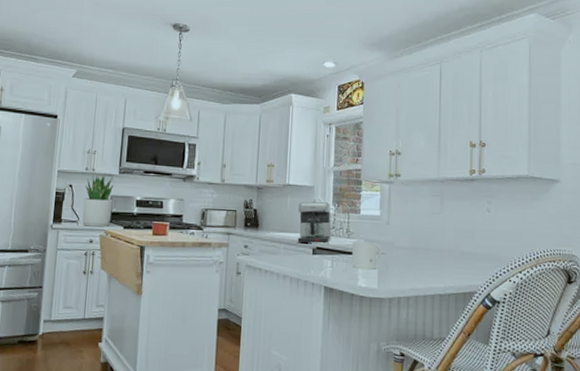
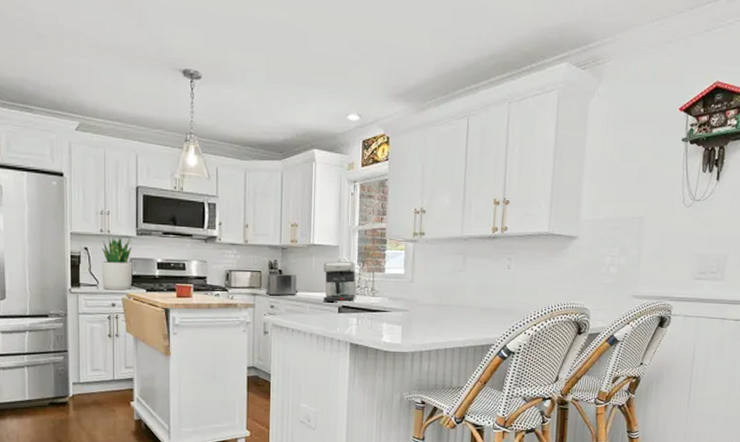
toaster: none [240,213,273,236] -> present [265,274,299,296]
mug: present [351,242,381,270] -> none [376,300,405,327]

